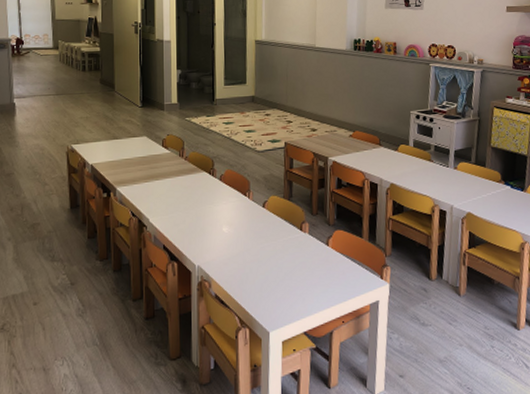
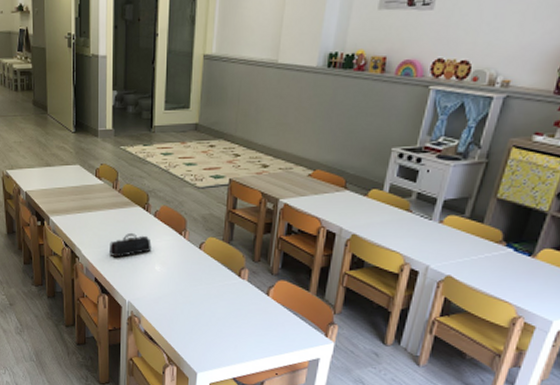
pencil case: none [177,198,219,223] -> present [110,233,152,258]

